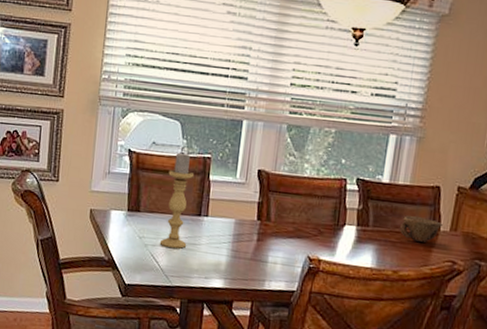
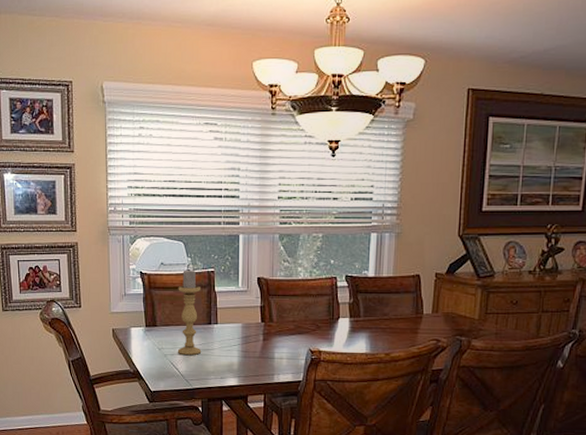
bowl: present [399,215,443,242] -> none [387,304,425,325]

